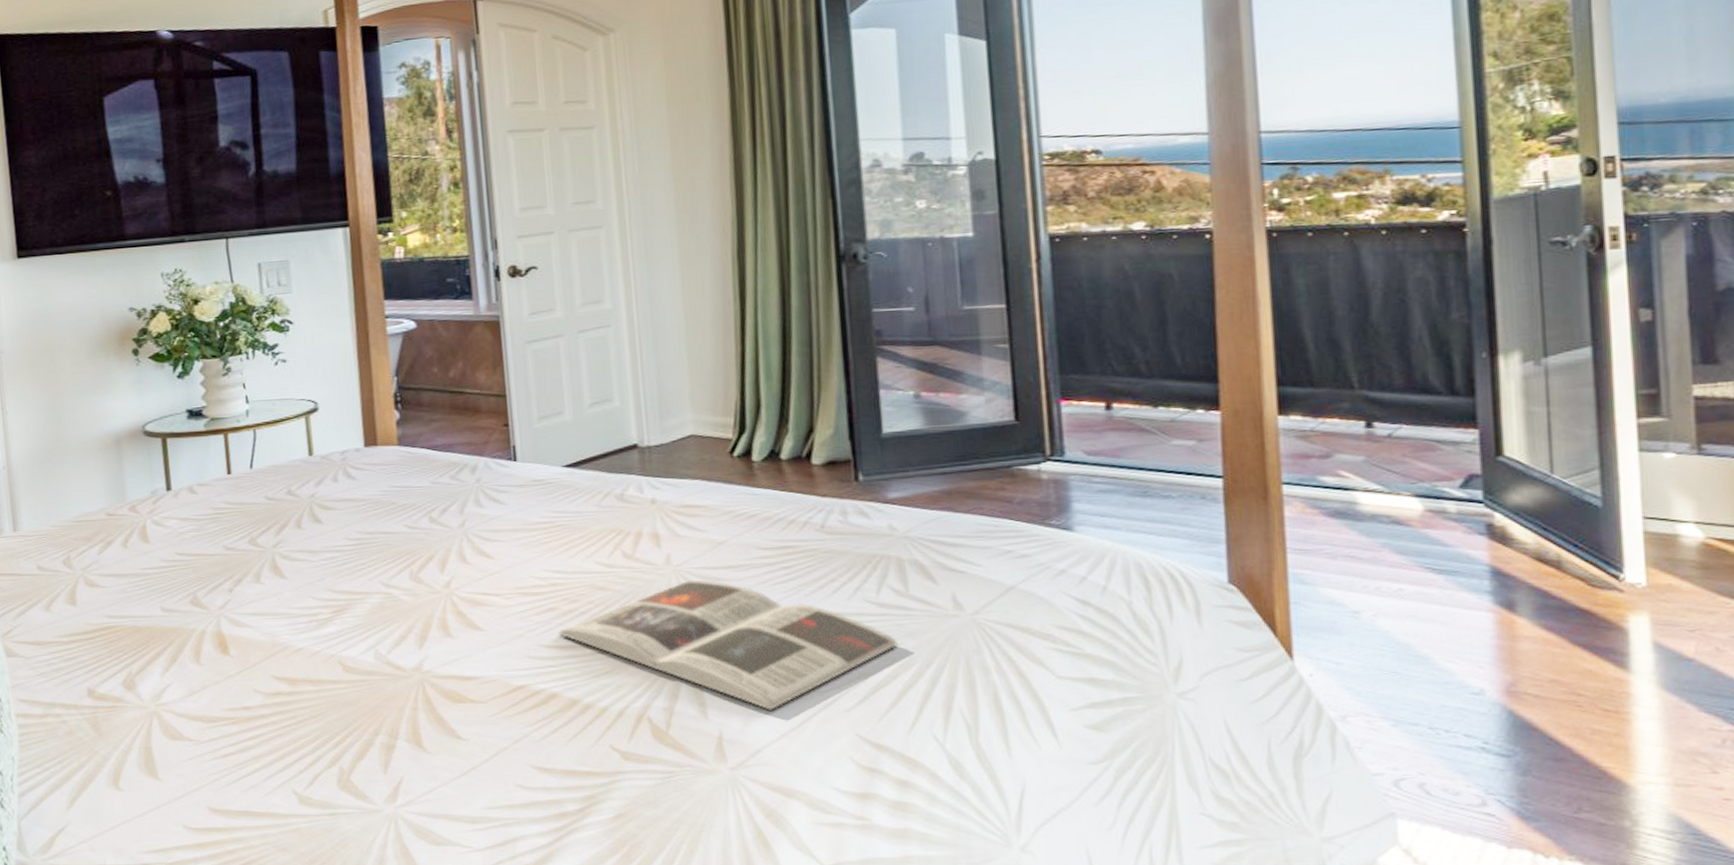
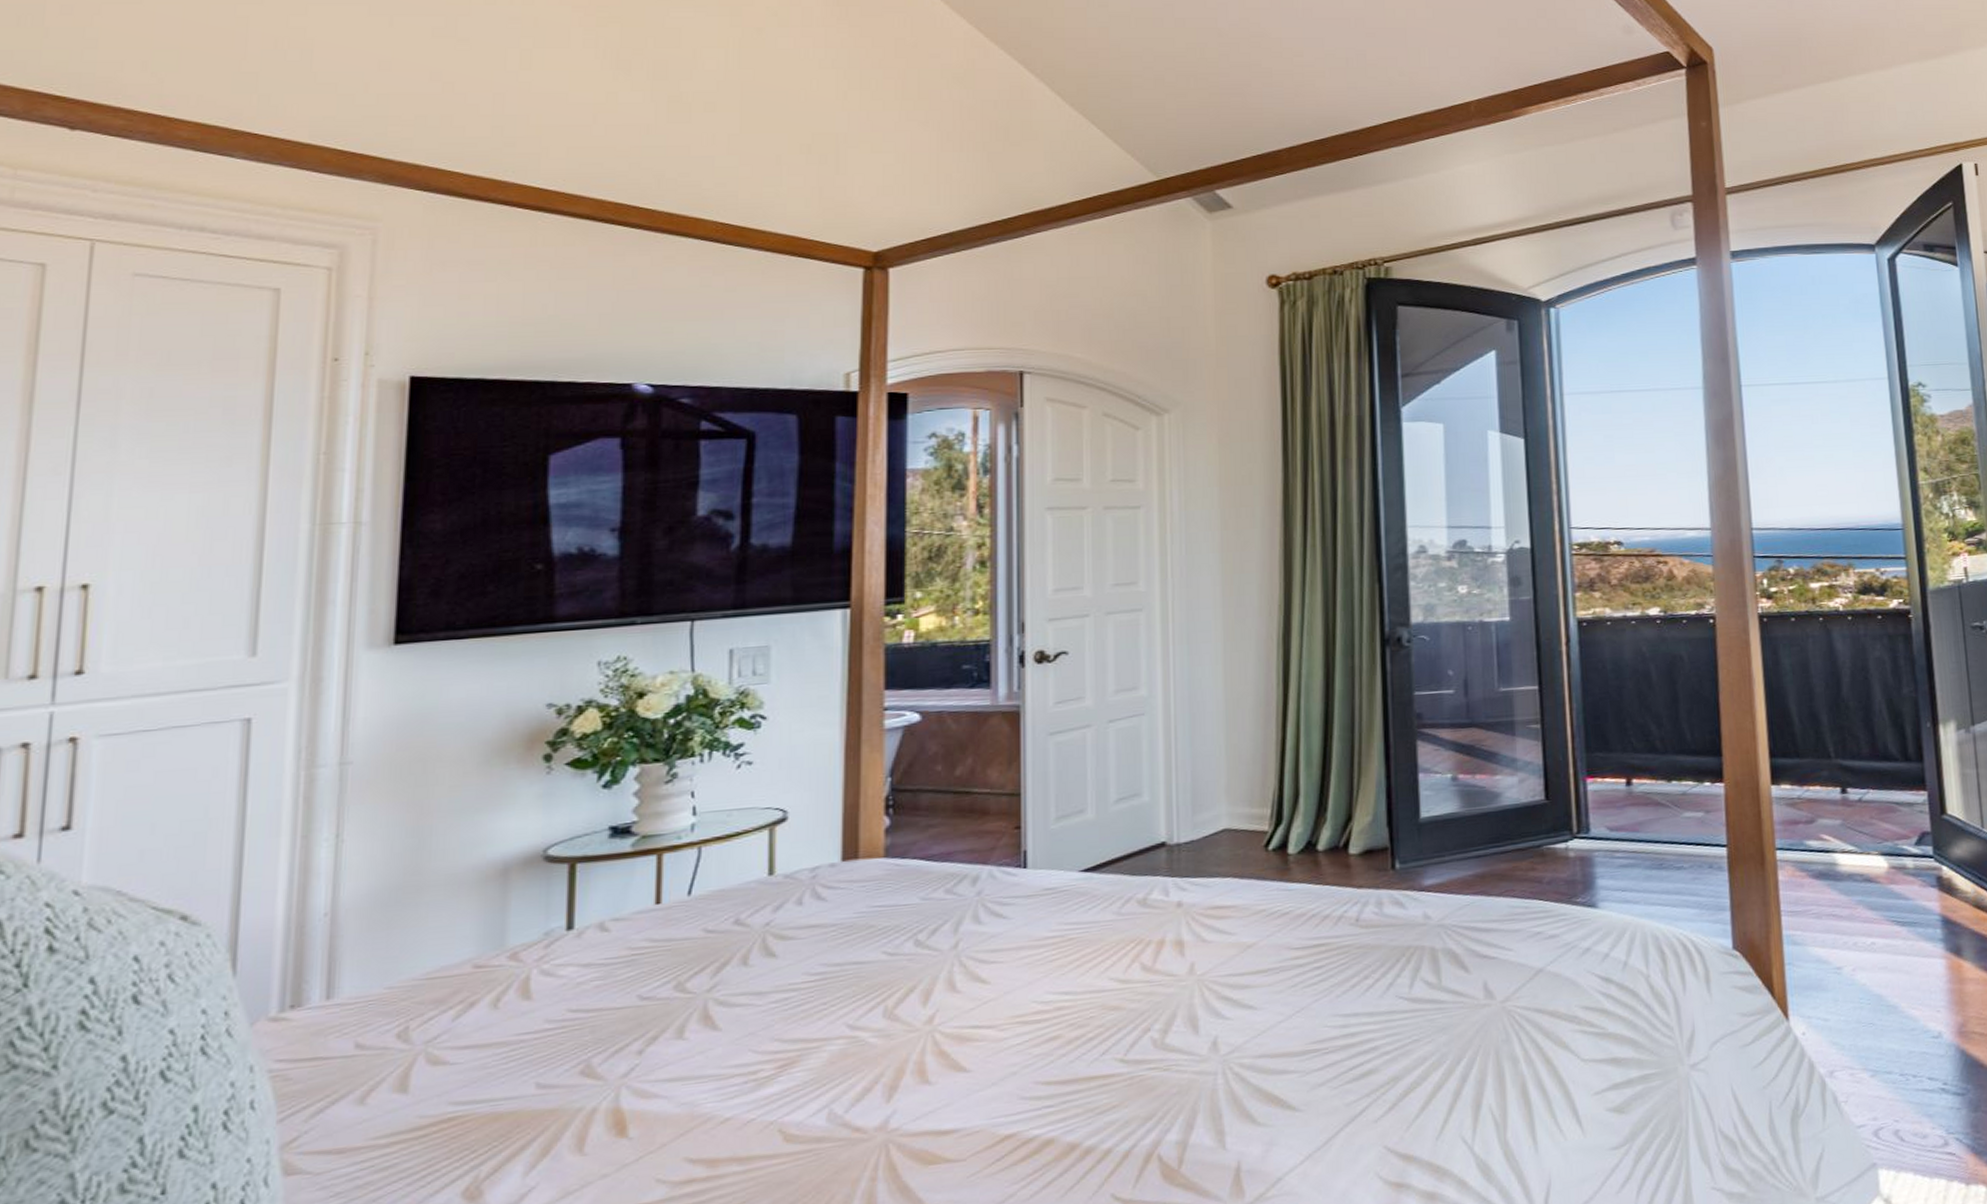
magazine: present [558,580,899,710] -> none [1060,988,1430,1131]

